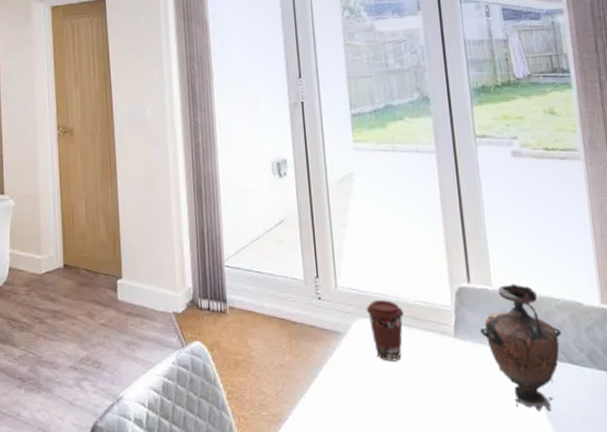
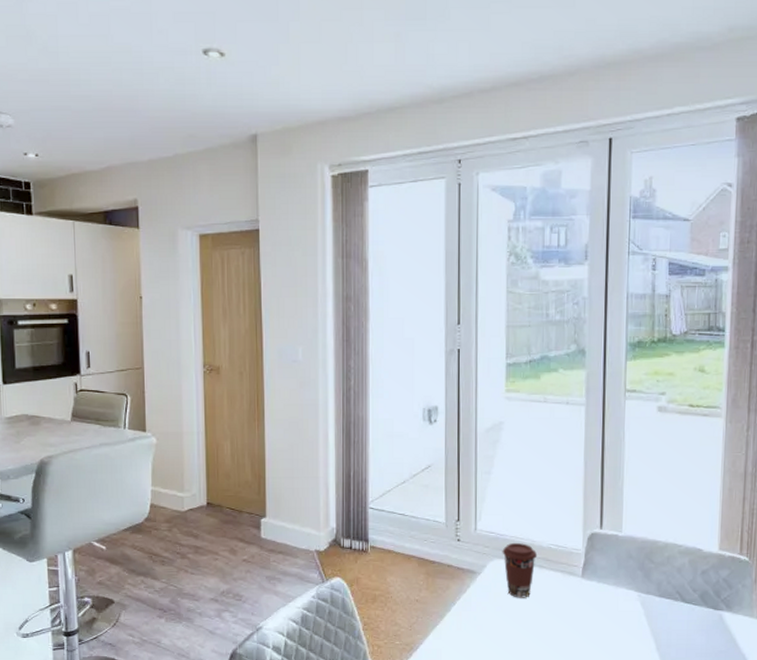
vase: present [480,284,561,412] -> none [606,531,679,643]

